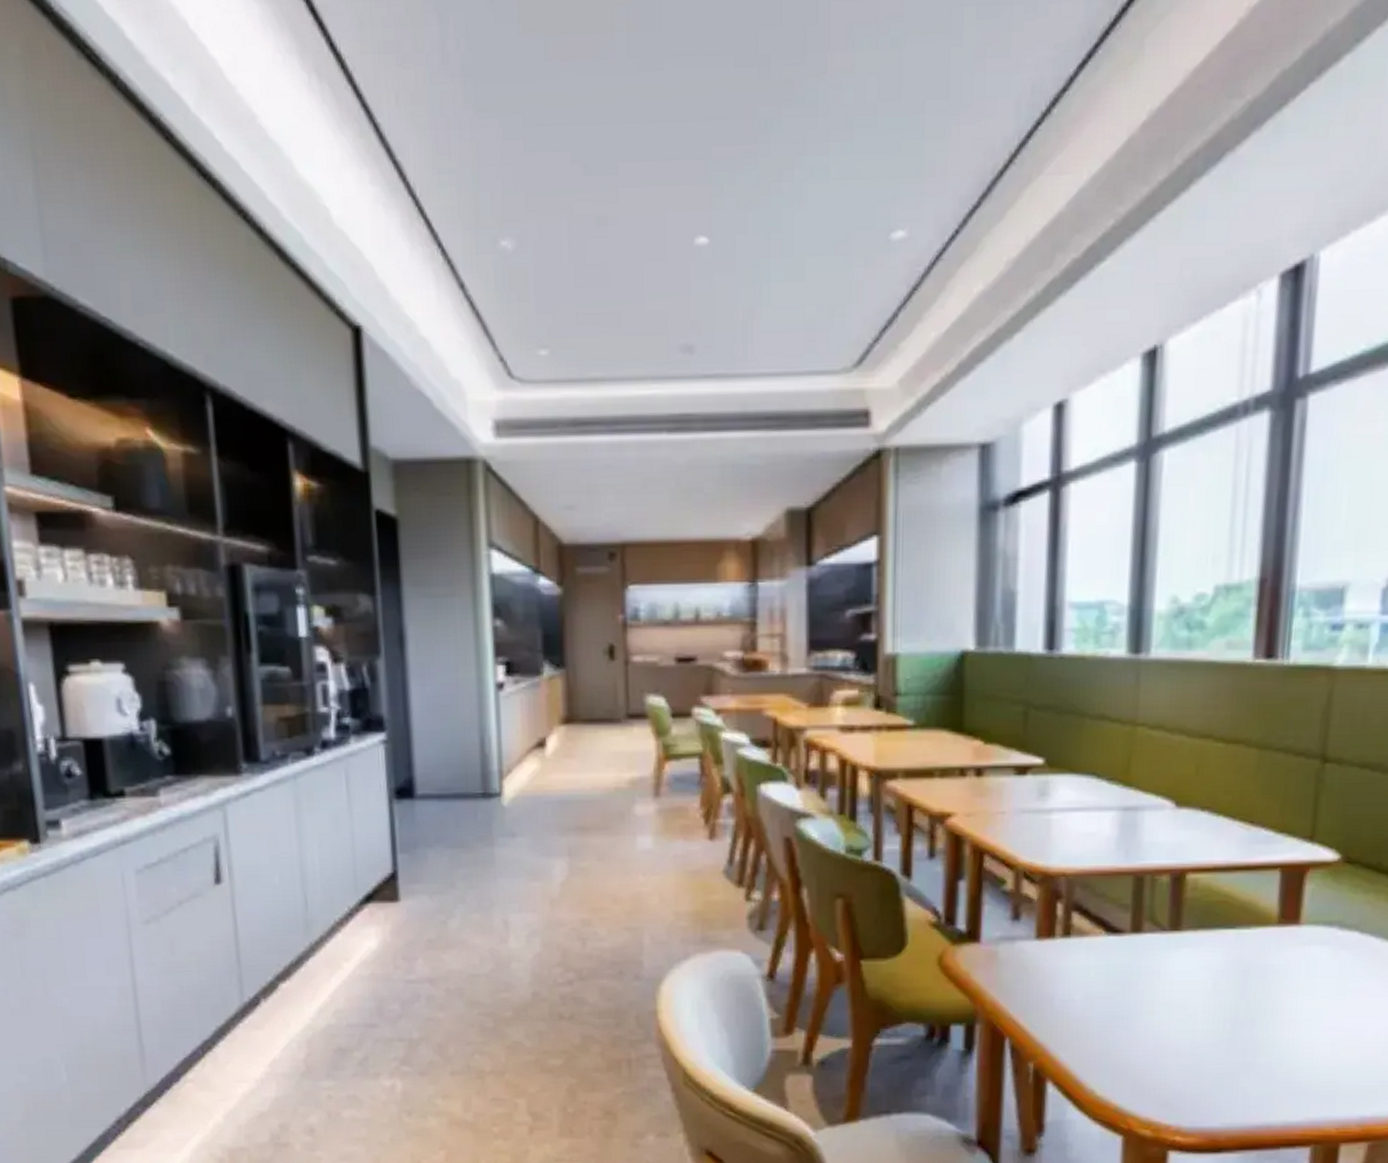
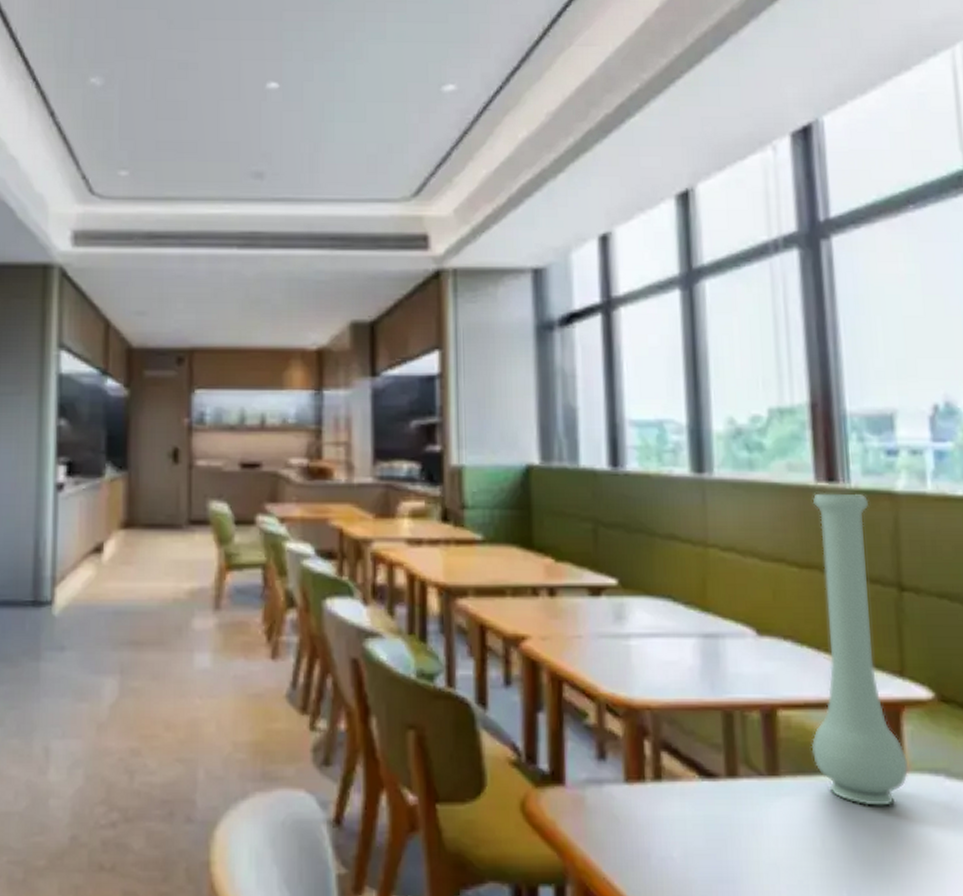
vase: none [1214,669,1306,954] -> present [811,493,909,806]

